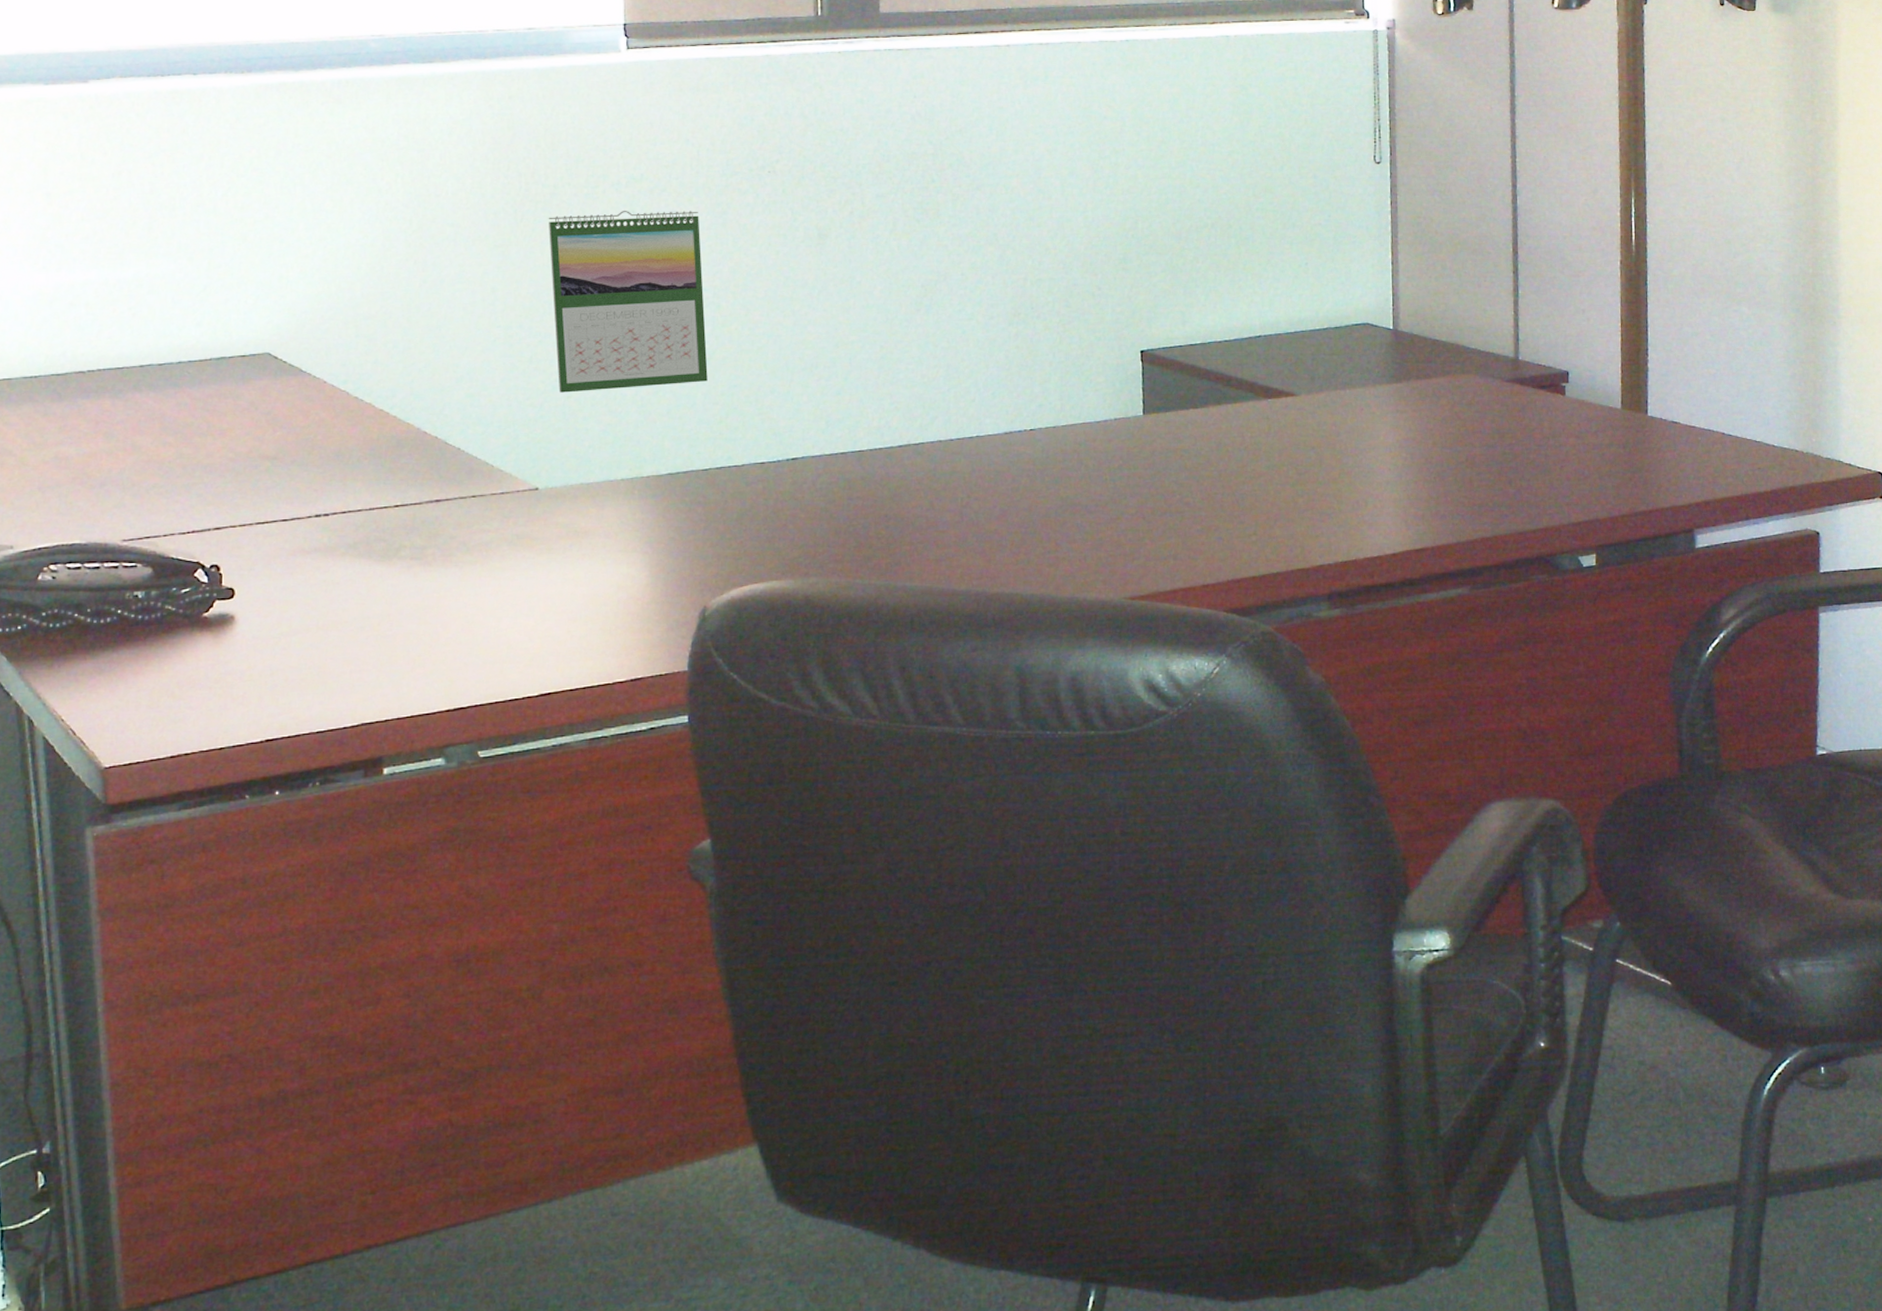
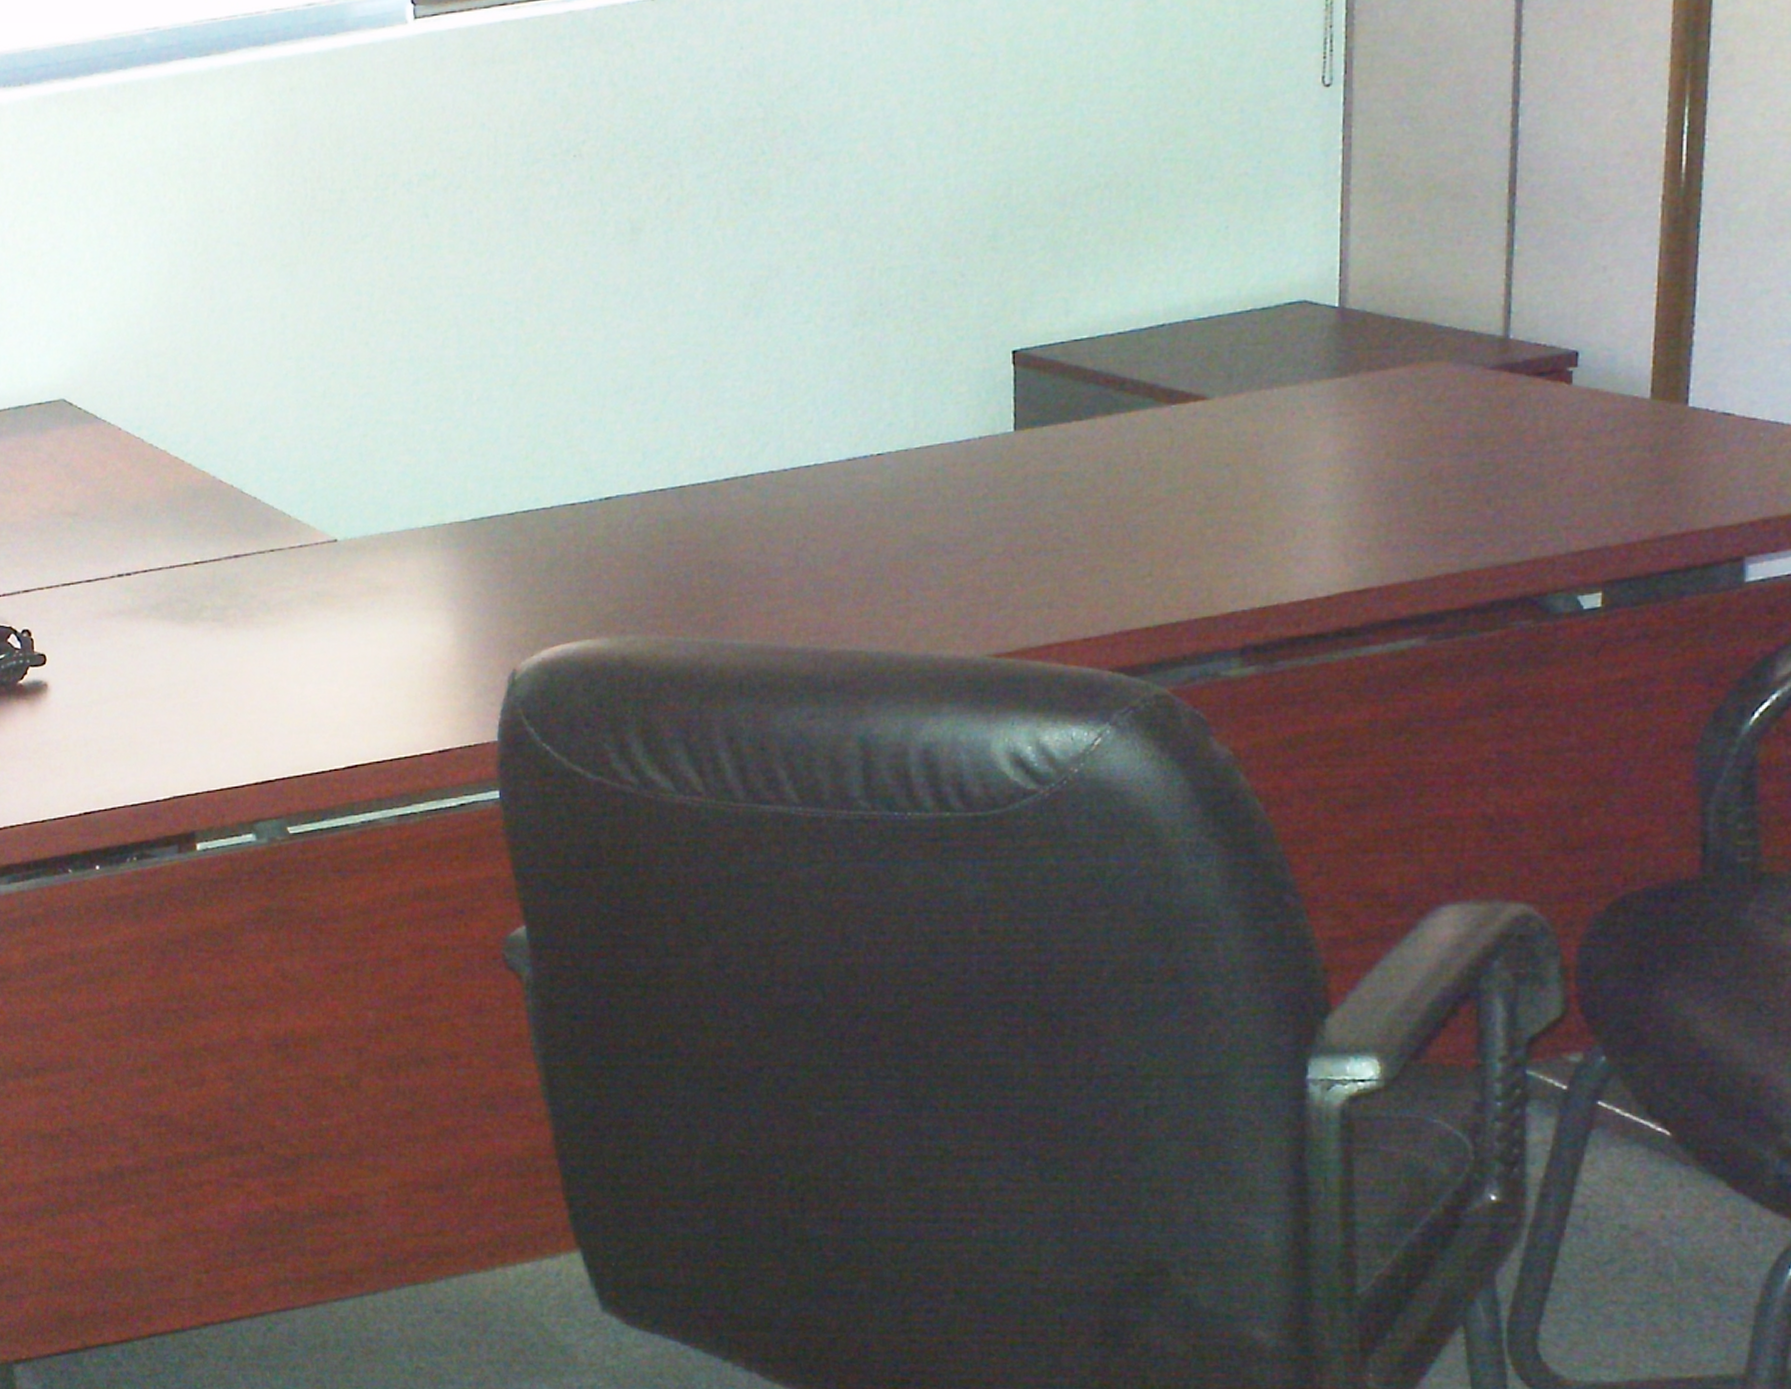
calendar: present [548,210,708,393] -> none [336,210,512,431]

